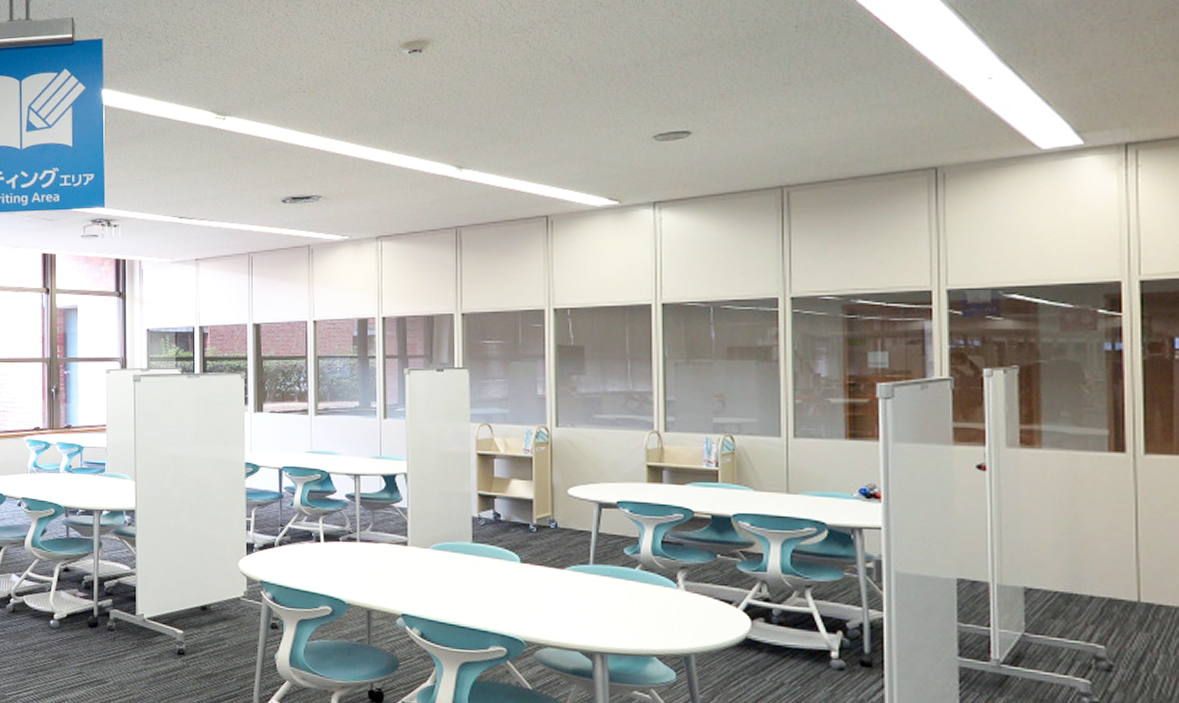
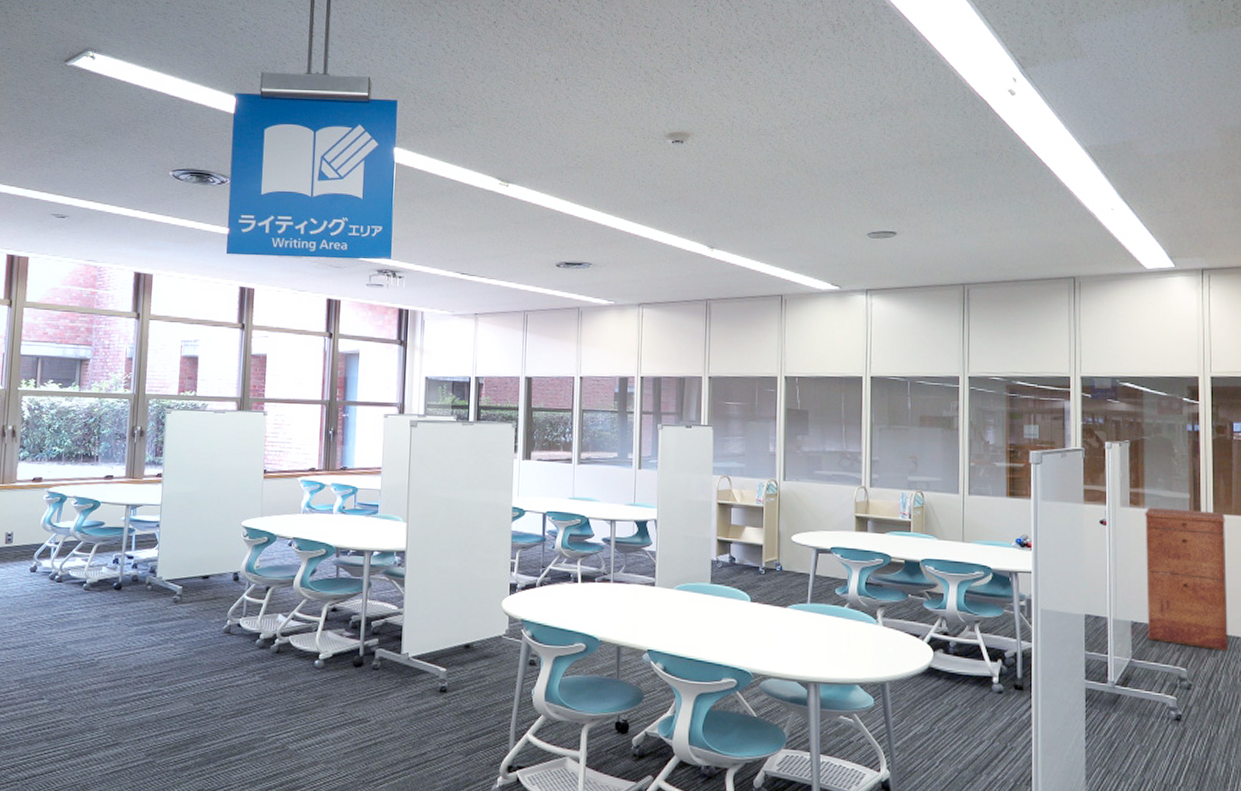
filing cabinet: none [1042,447,1168,626] -> present [1145,507,1228,652]

